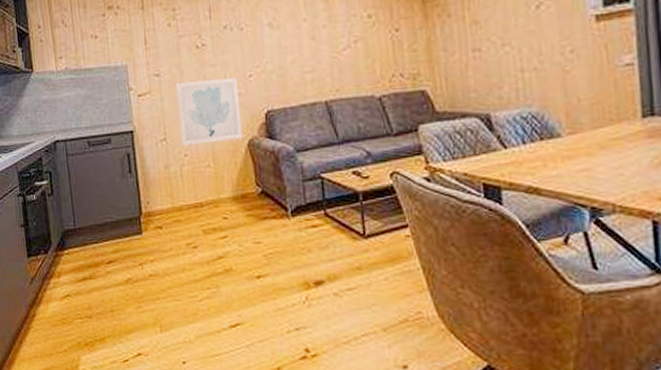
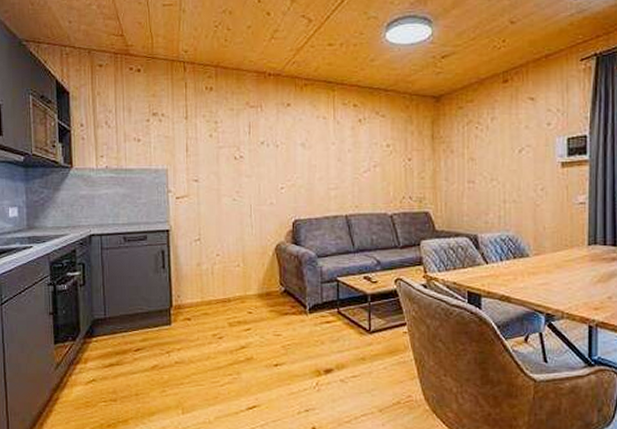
wall art: present [175,78,243,147] -> none [213,189,271,247]

